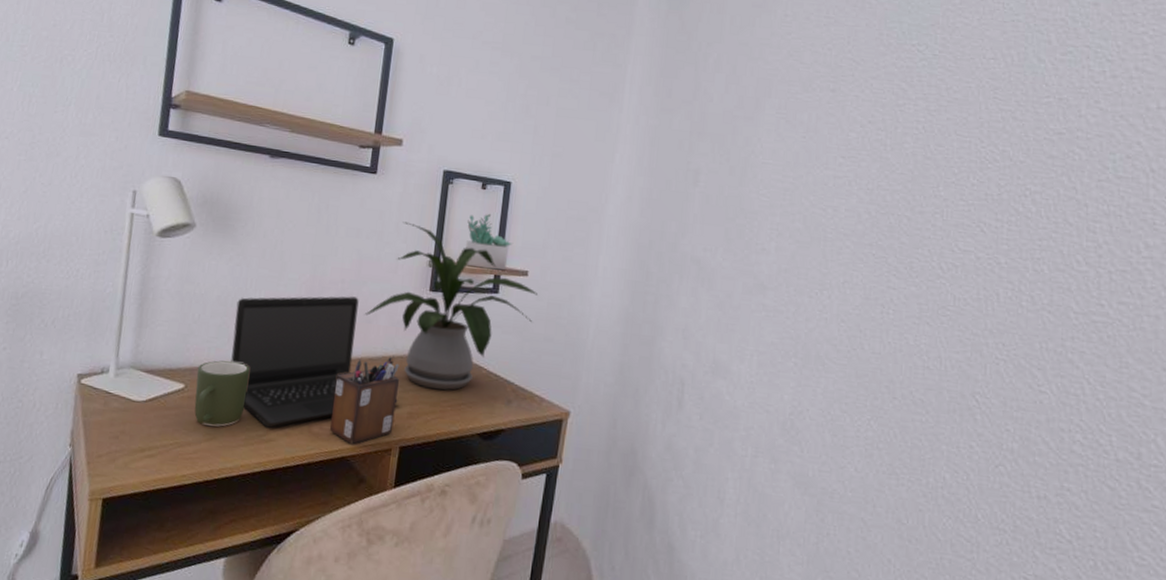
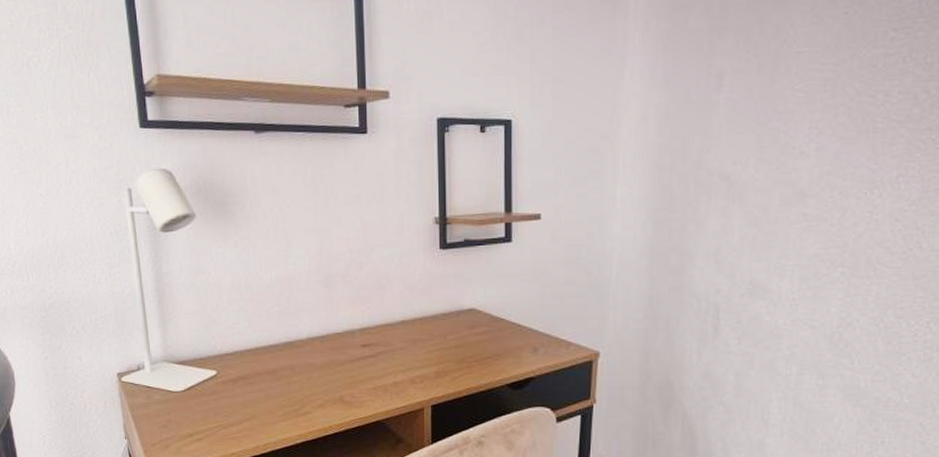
mug: present [194,360,251,427] -> none [225,343,277,407]
laptop: present [231,296,399,428] -> none [250,265,424,402]
desk organizer: present [330,356,400,445] -> none [359,319,423,409]
house plant: present [365,221,537,391] -> none [378,180,553,347]
succulent plant: present [466,213,514,270] -> none [470,157,522,218]

